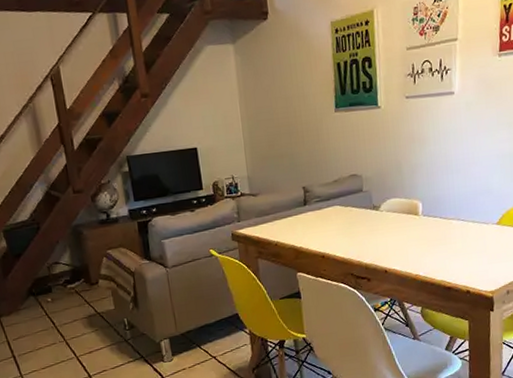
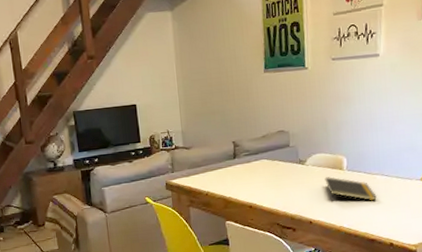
notepad: none [399,223,453,249] -> present [324,177,377,201]

